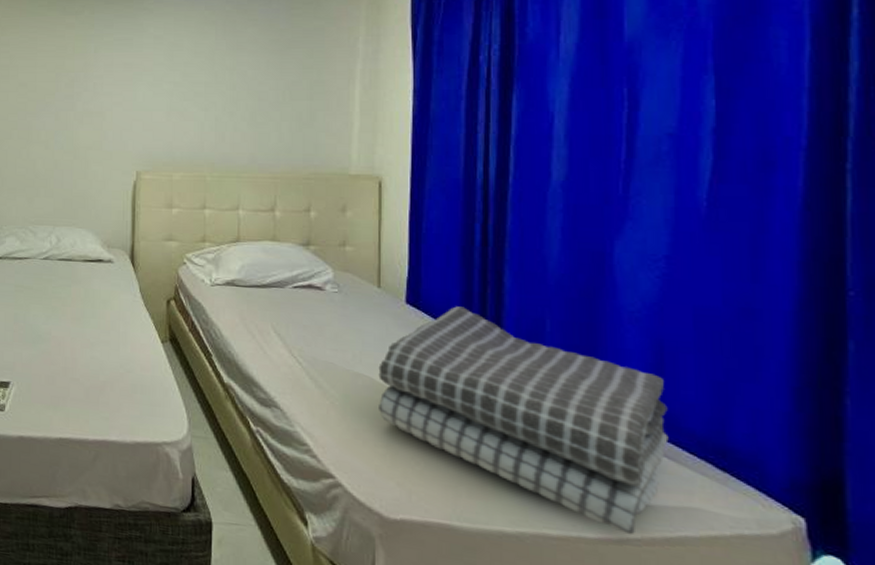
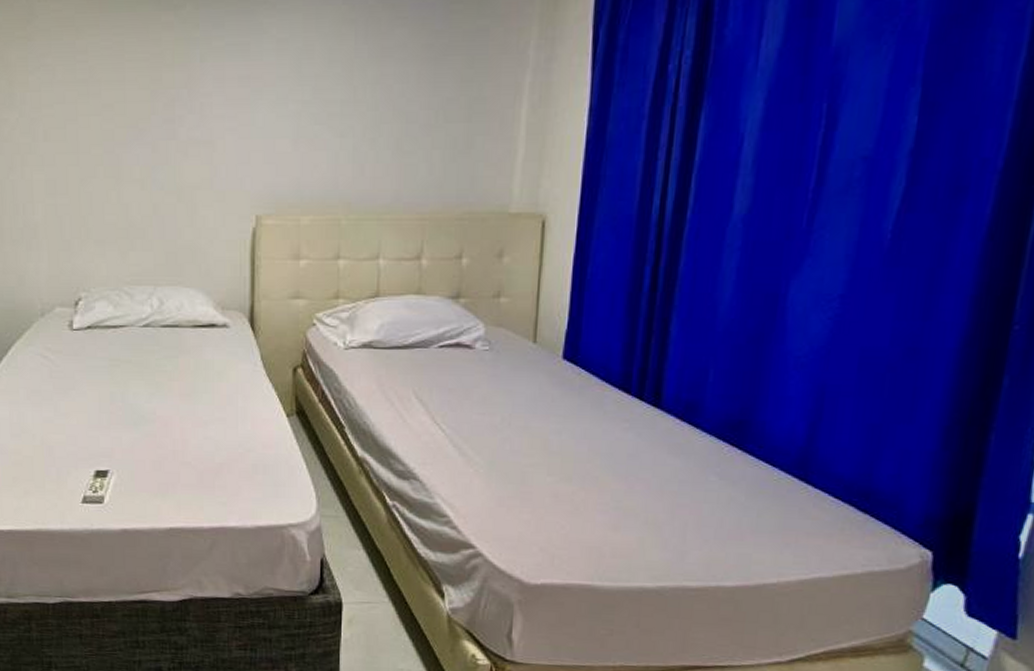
towel: present [378,306,669,535] -> none [526,359,821,581]

